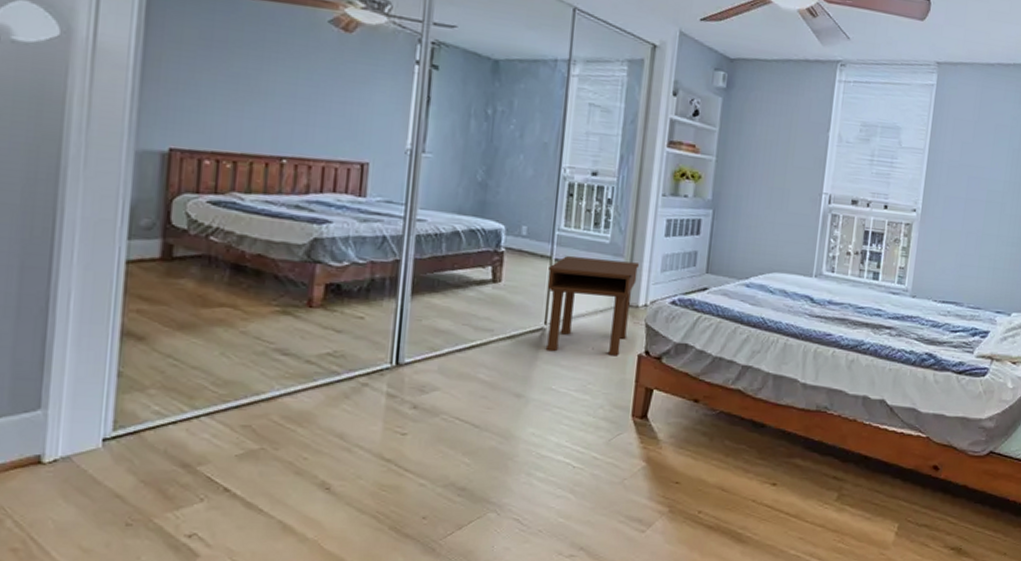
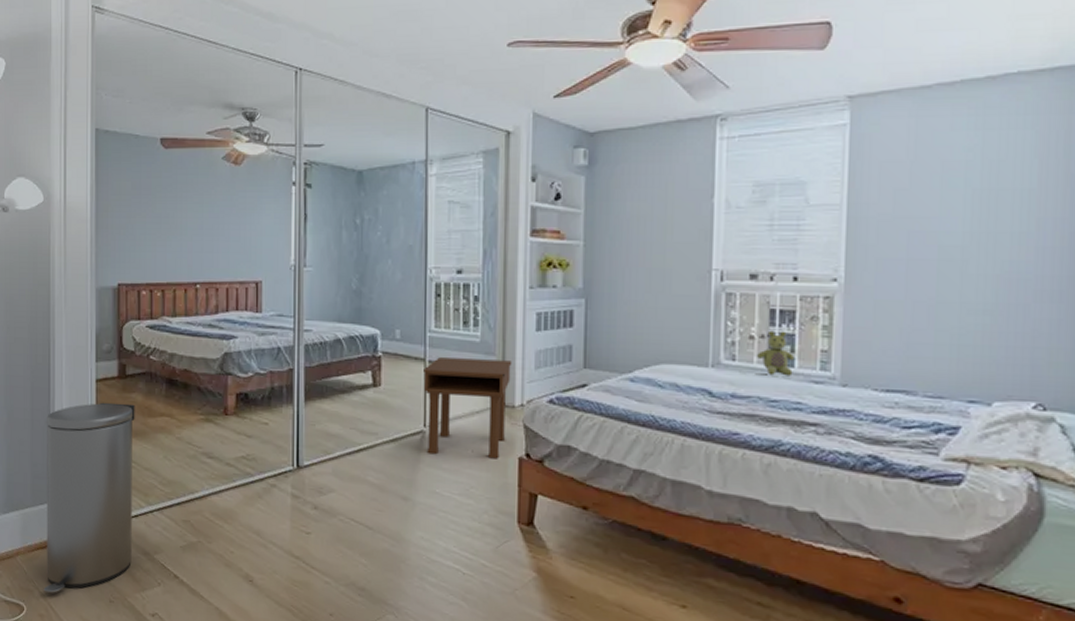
pedal bin: none [20,288,183,521] -> present [43,402,135,593]
stuffed bear: none [851,248,880,288] -> present [757,330,795,376]

